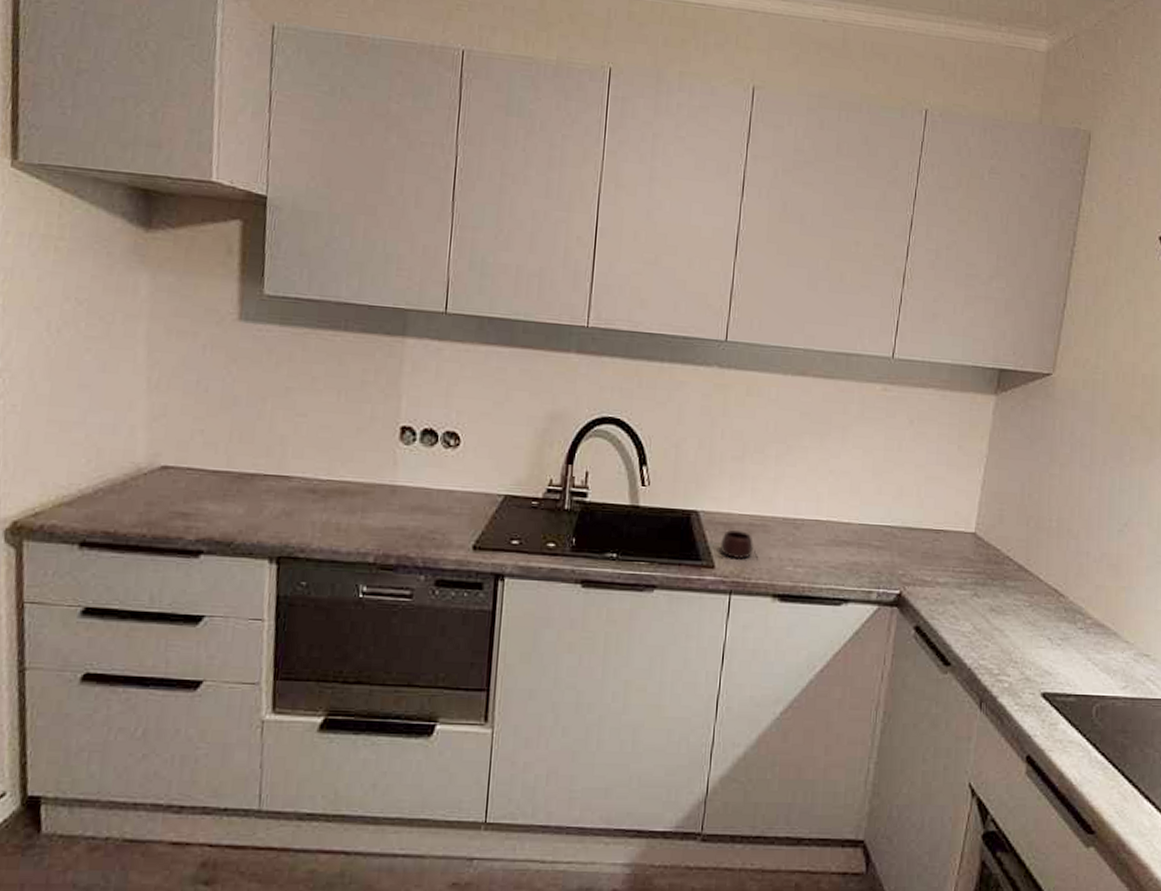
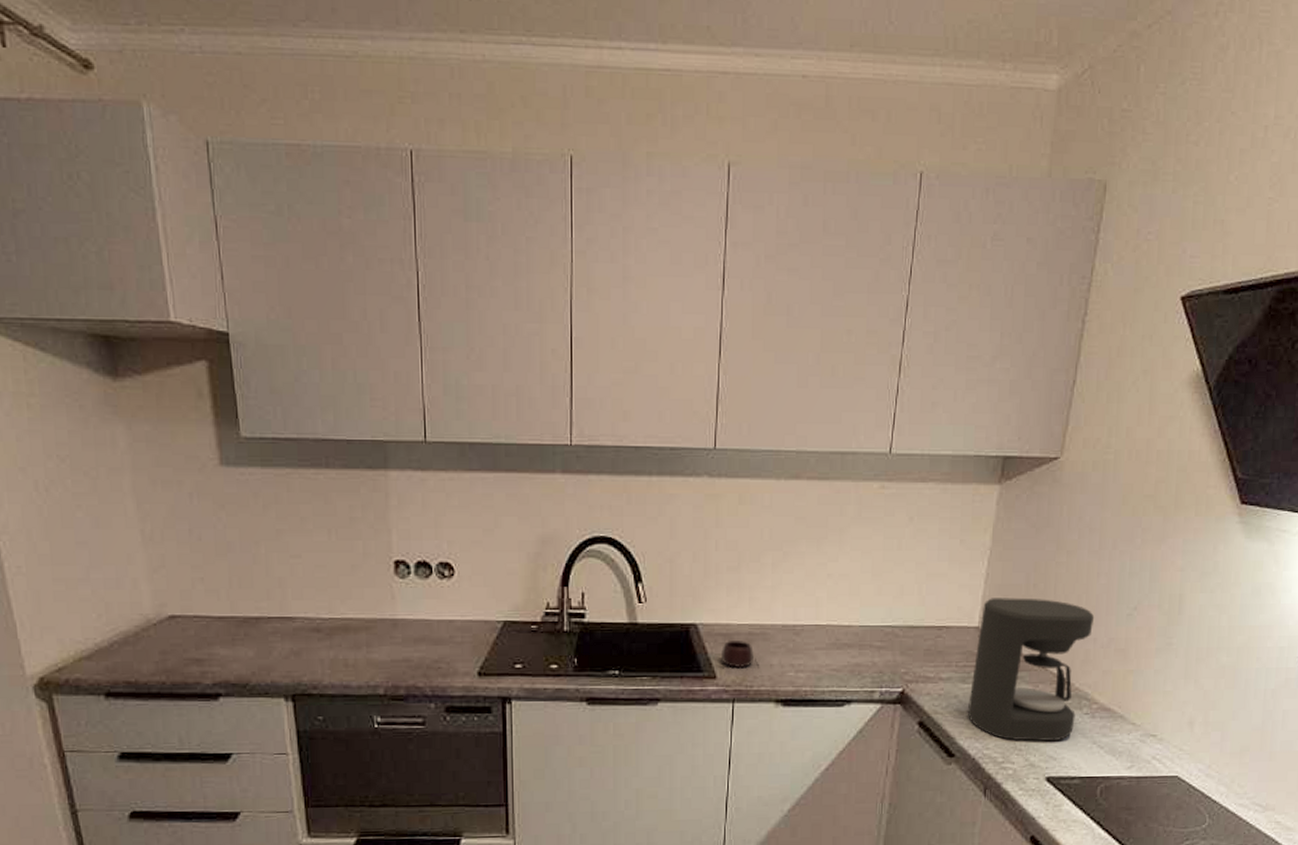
coffee maker: none [963,505,1087,655] -> present [967,598,1095,741]

